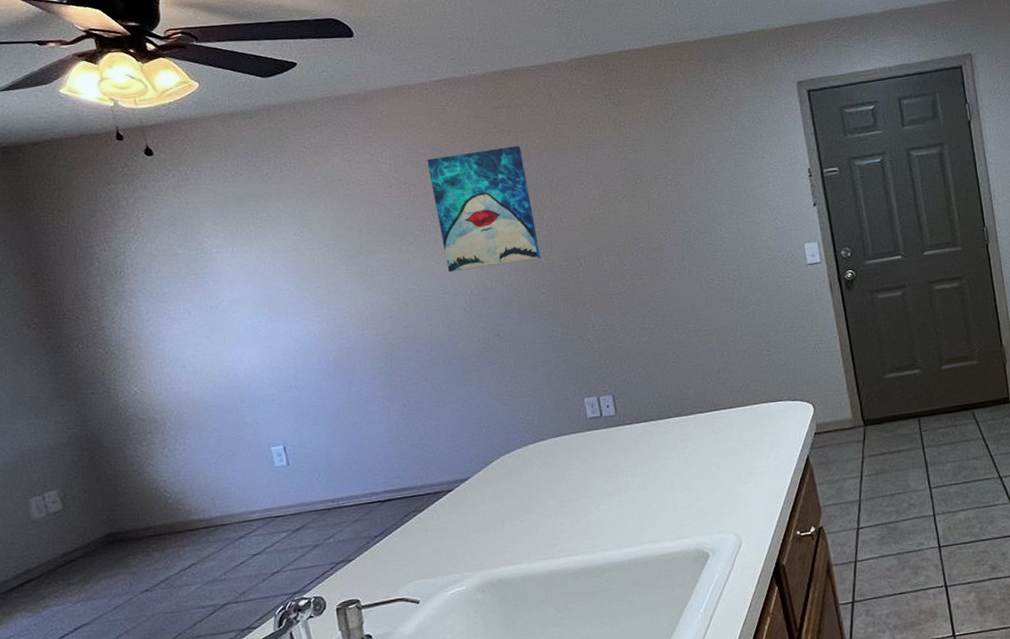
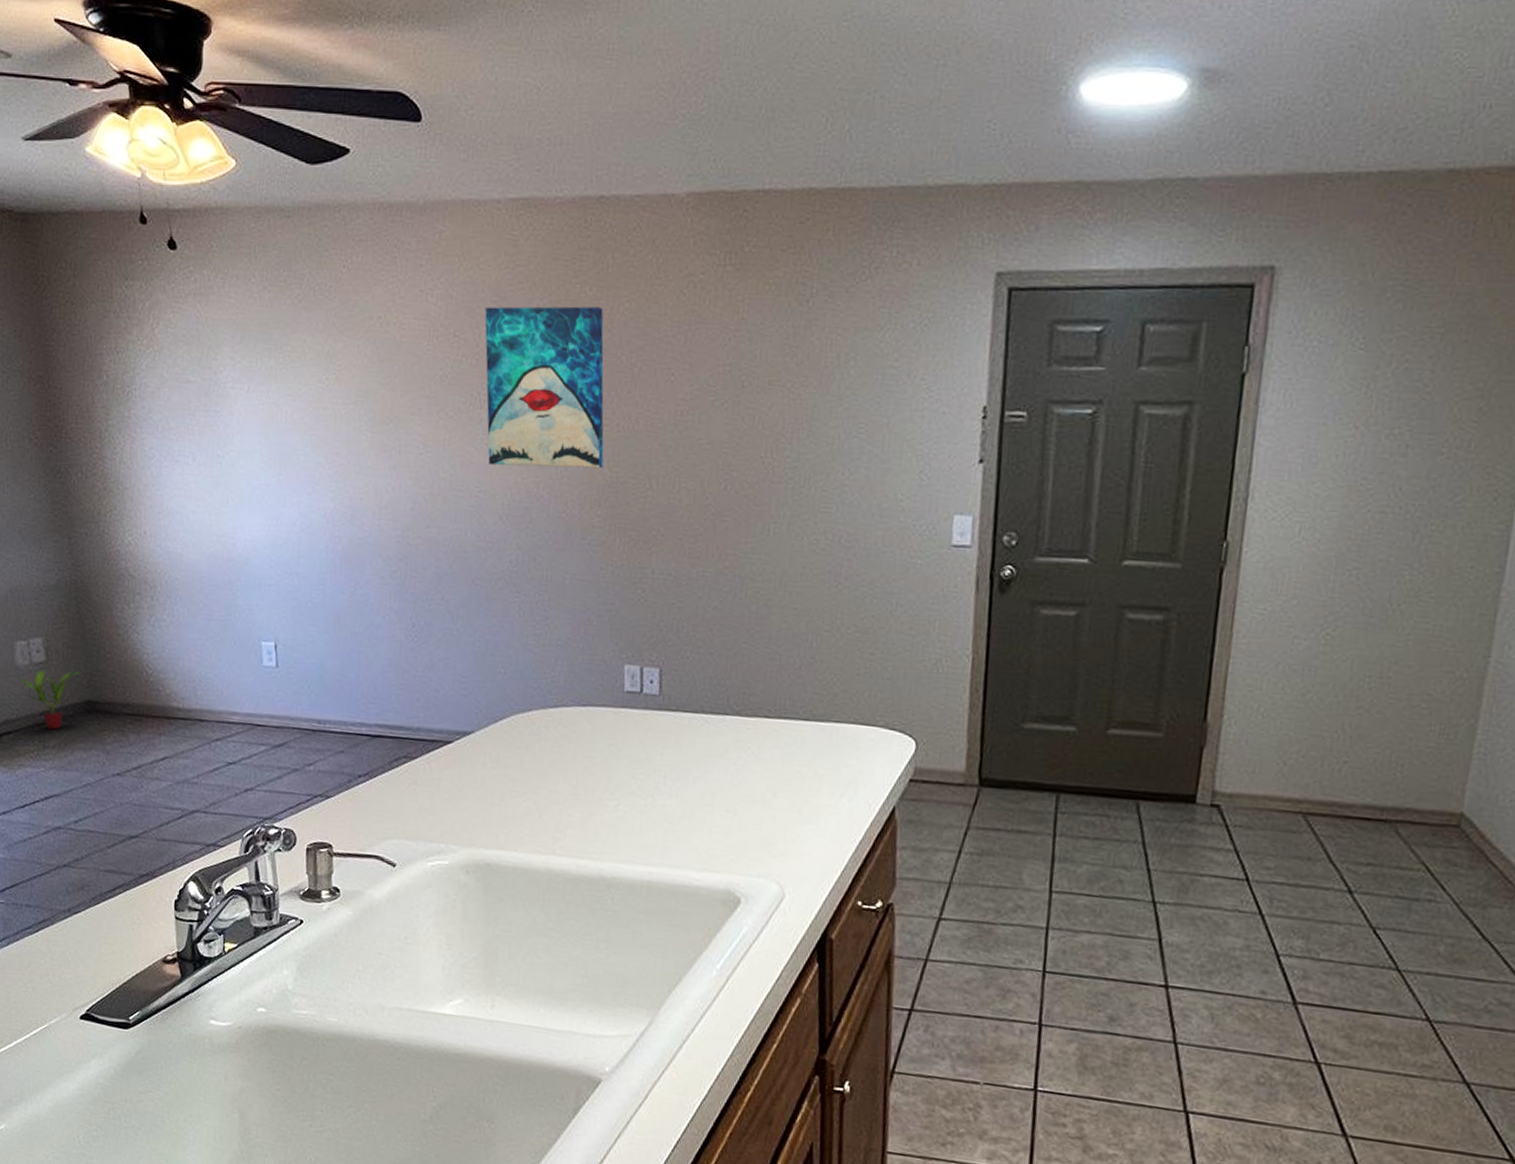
potted plant: none [34,510,101,568] -> present [16,668,82,730]

